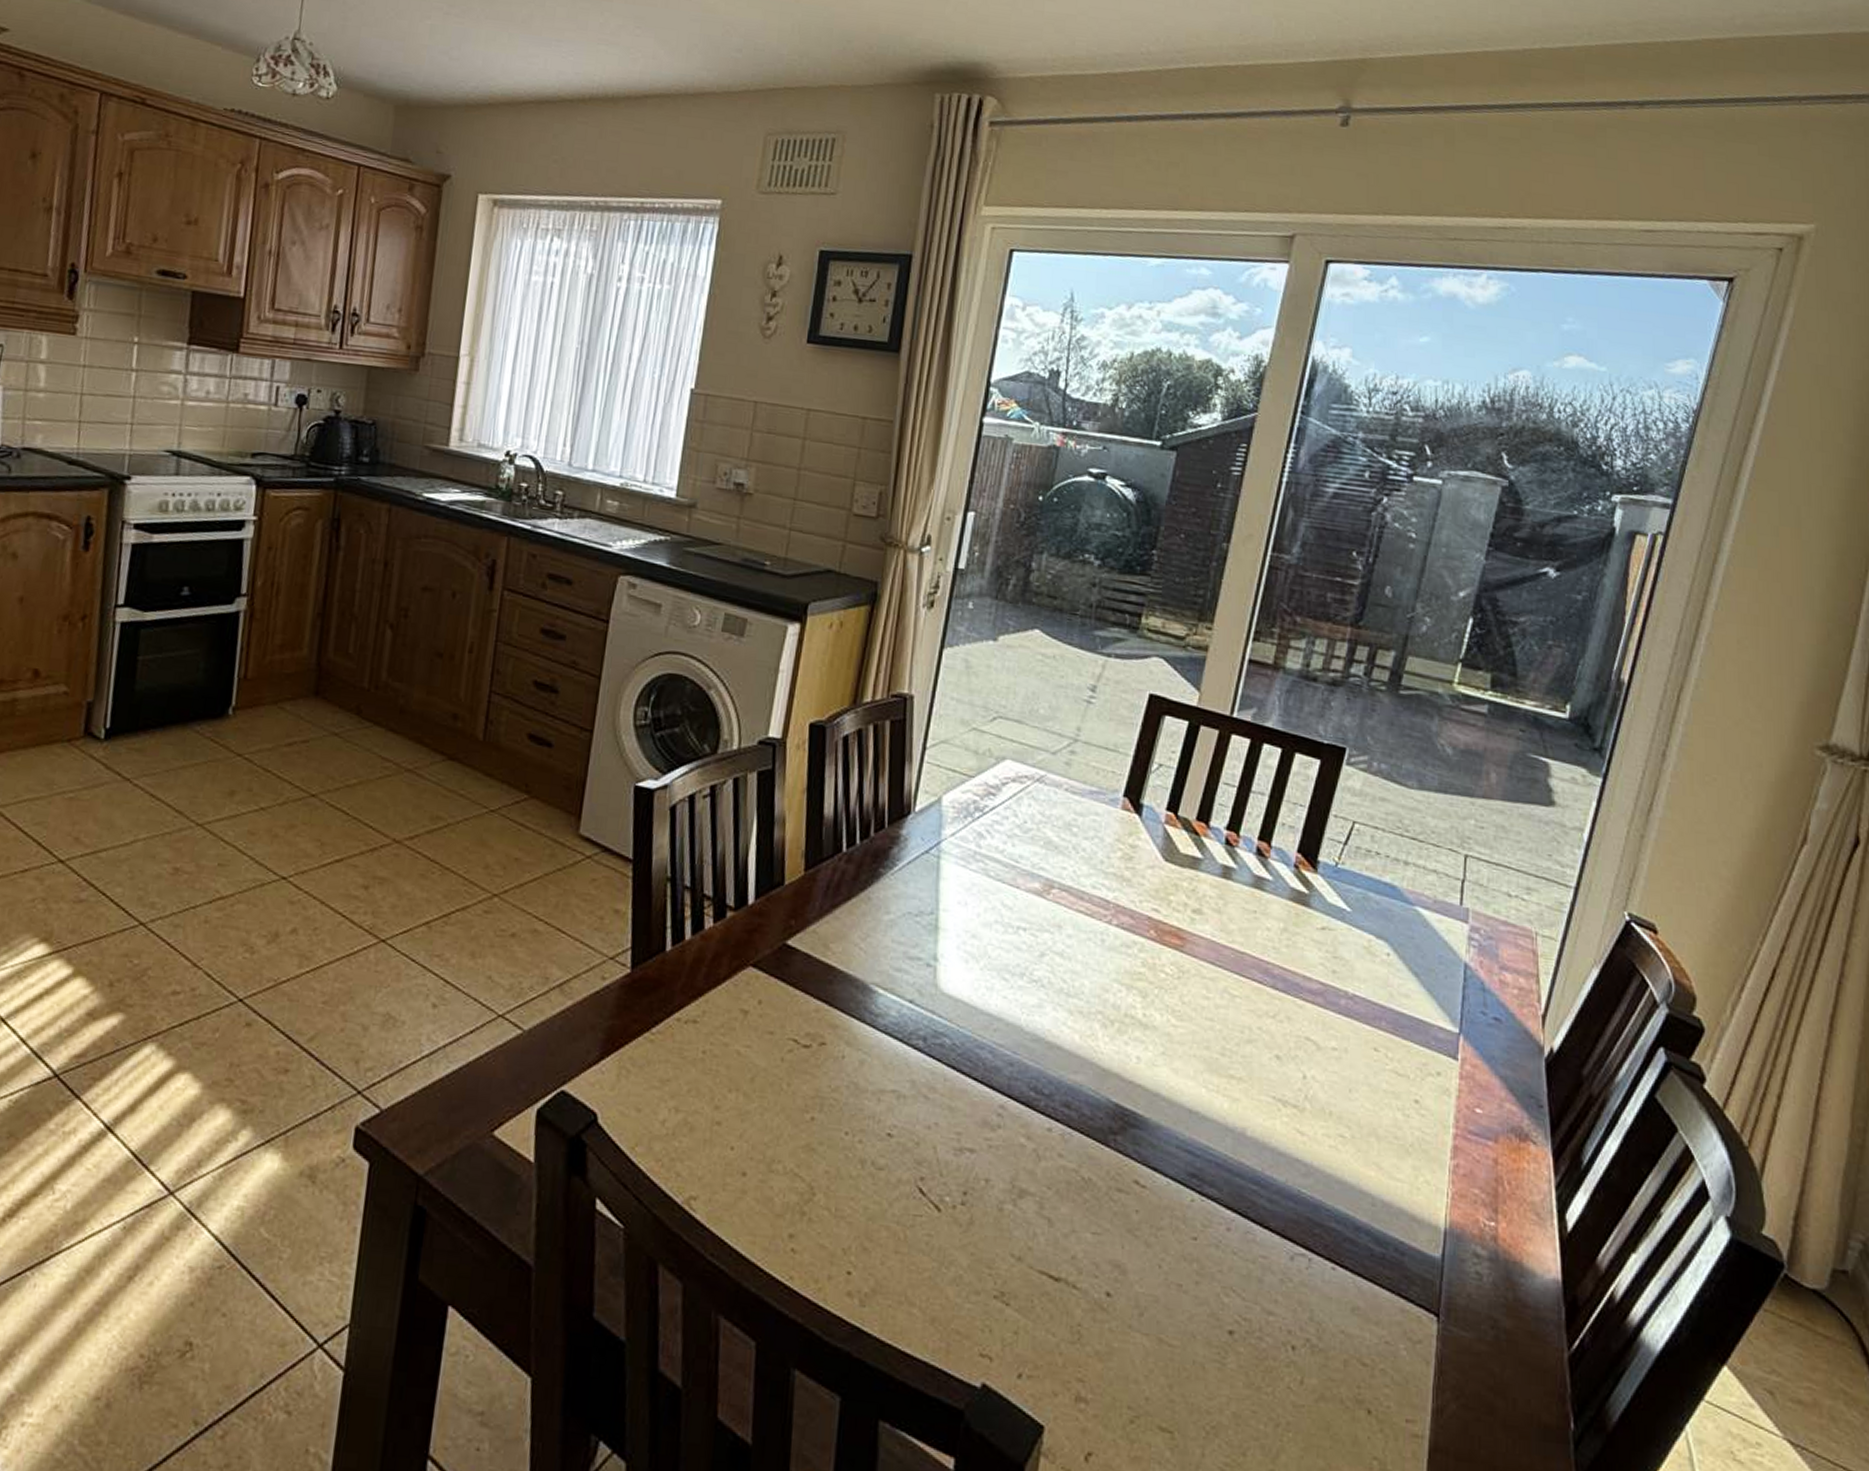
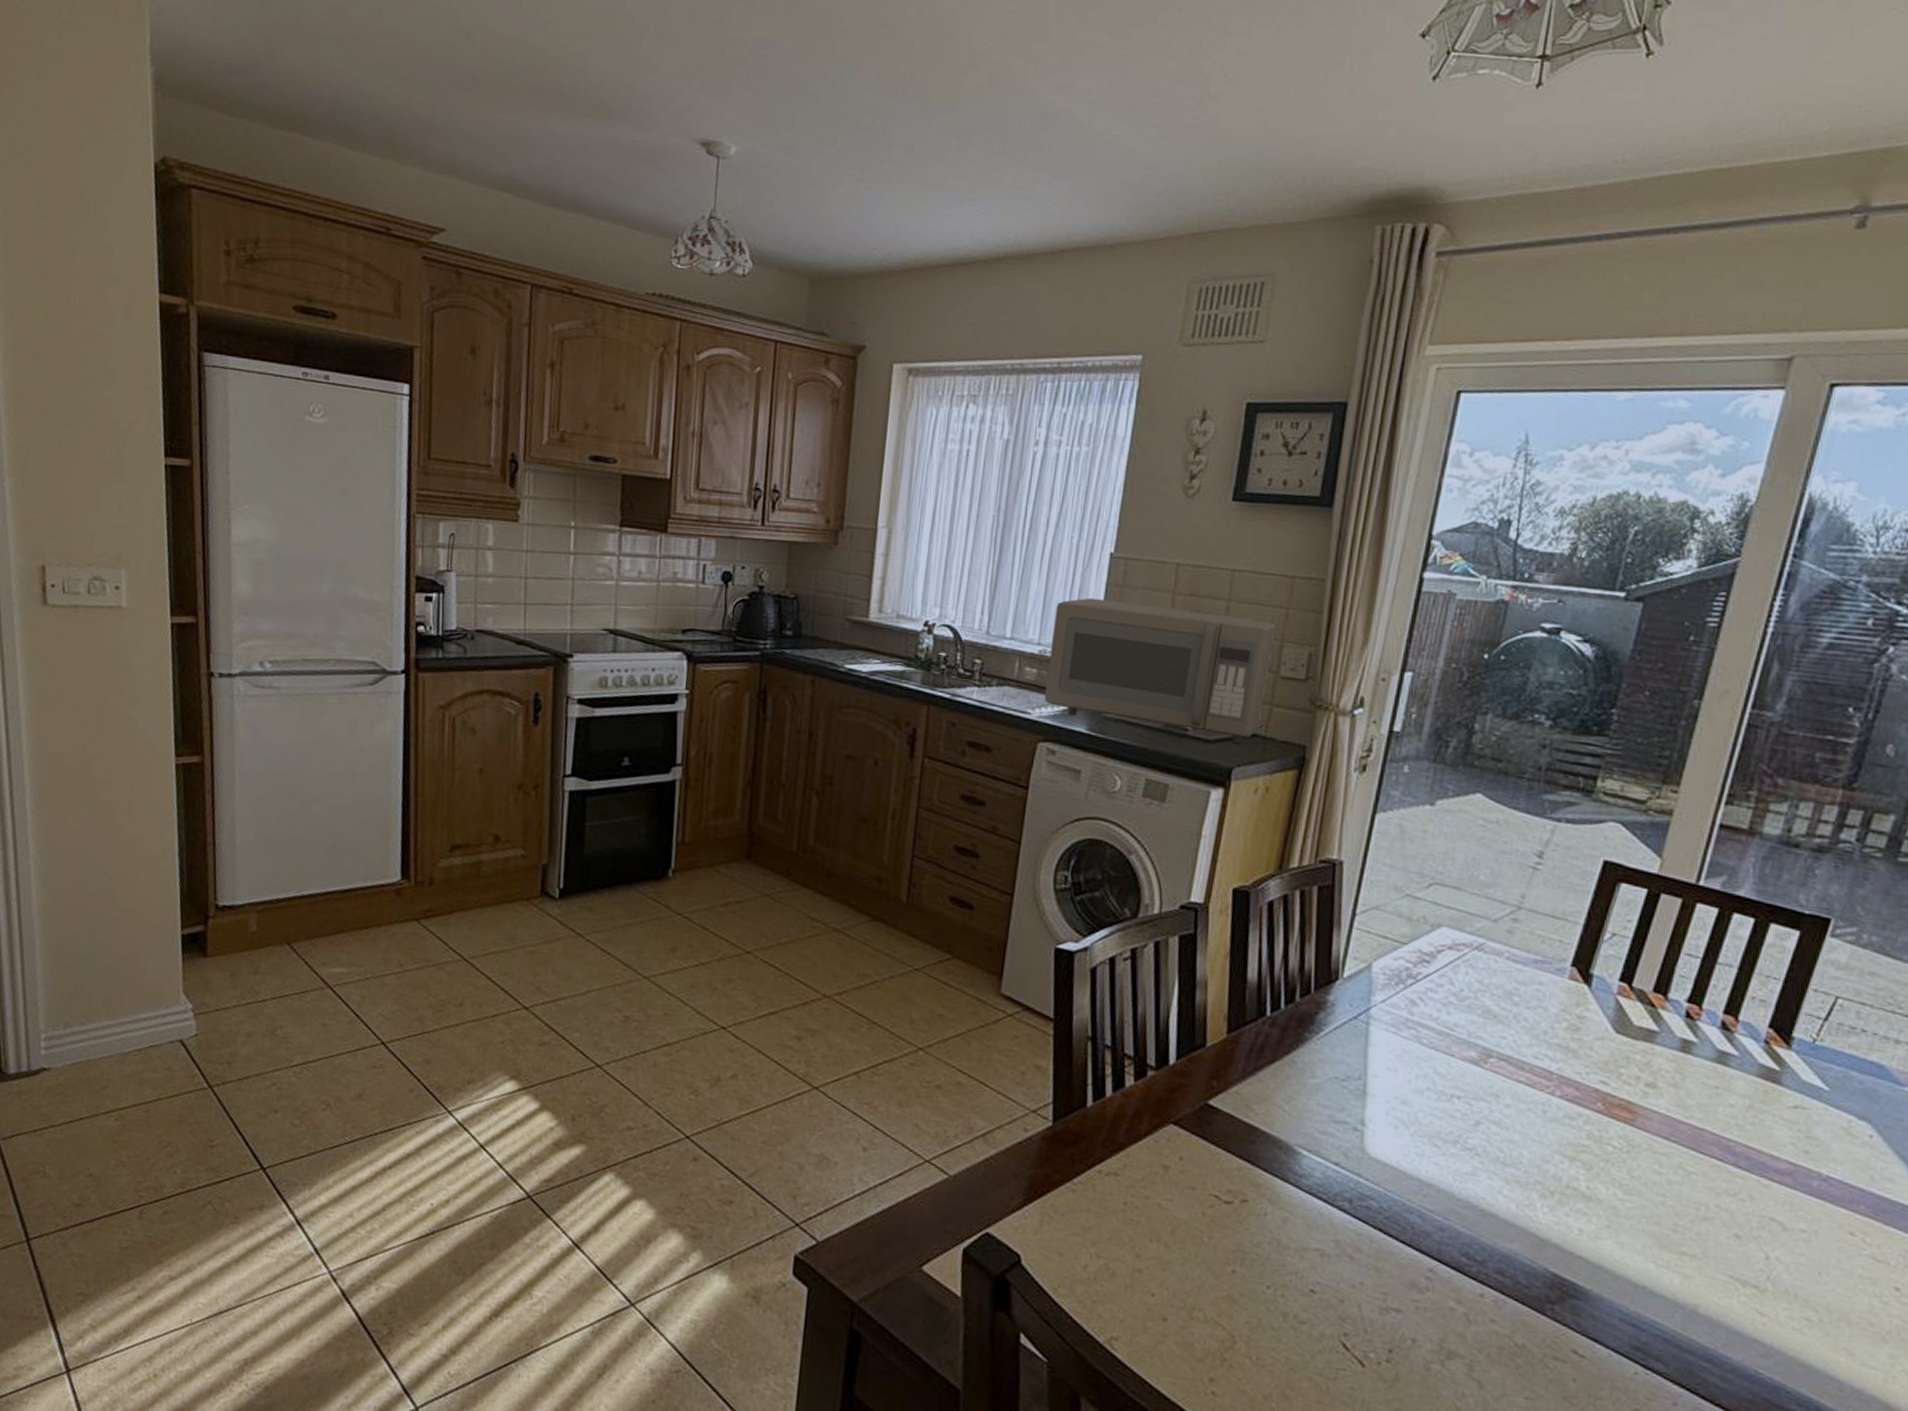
microwave: none [625,432,851,579] -> present [1044,597,1279,744]

